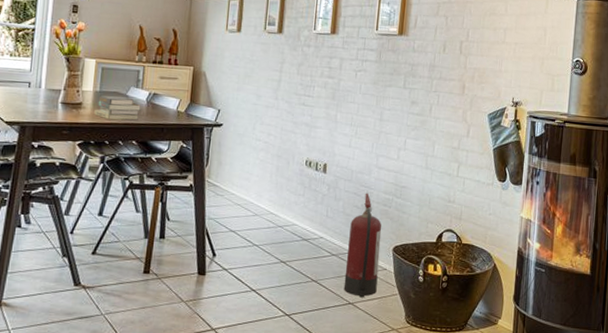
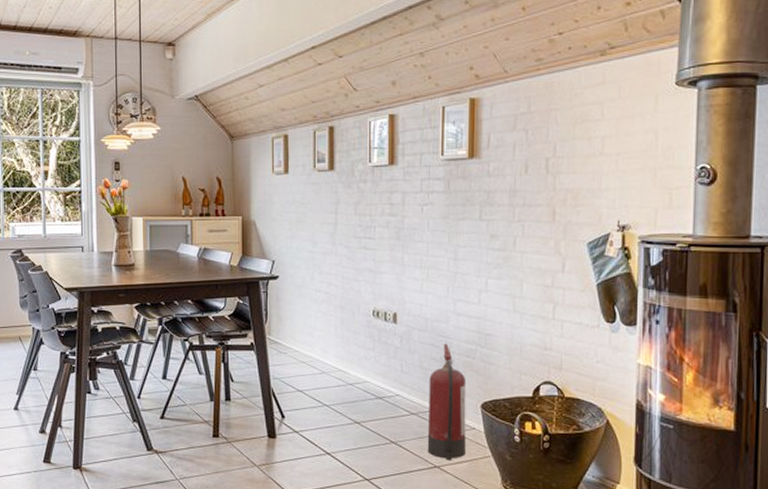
books: present [94,95,141,120] -> none [147,253,193,280]

